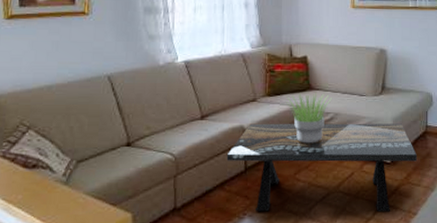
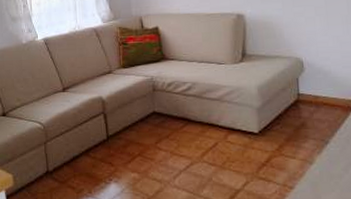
coffee table: present [226,123,417,213] -> none [89,92,289,184]
potted plant: present [285,93,332,144] -> none [140,63,188,114]

